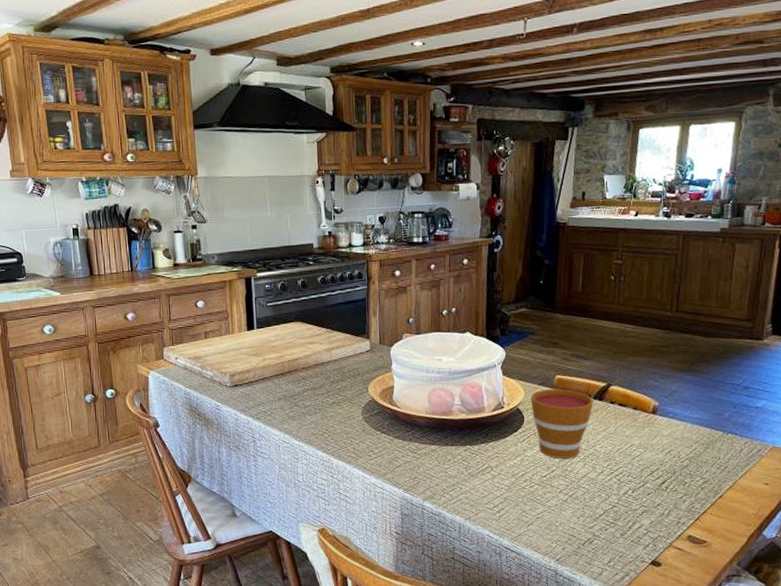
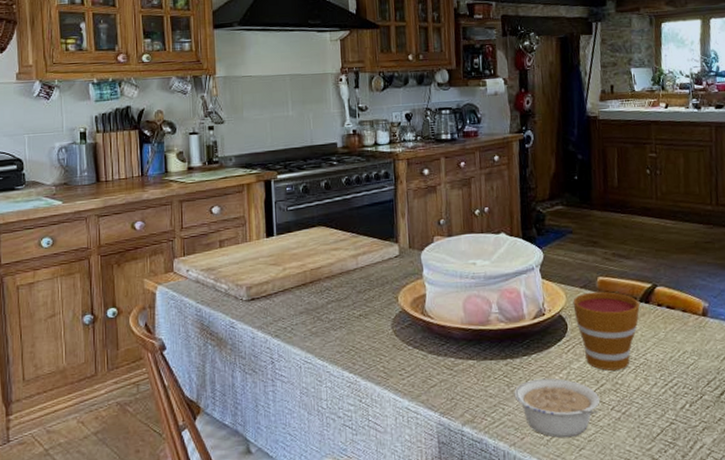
legume: none [471,463,550,515] -> present [514,378,600,438]

